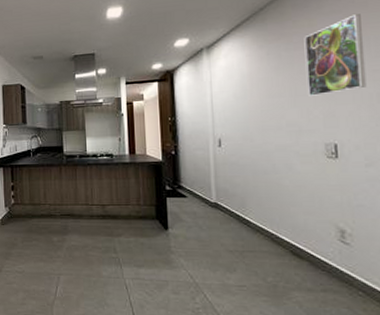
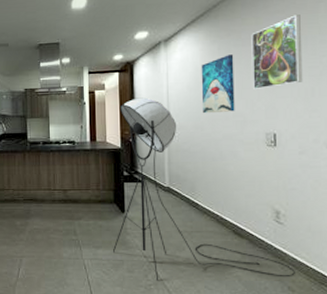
floor lamp: none [155,107,367,305] -> present [112,97,295,281]
wall art: none [248,59,288,124] -> present [201,54,235,114]

